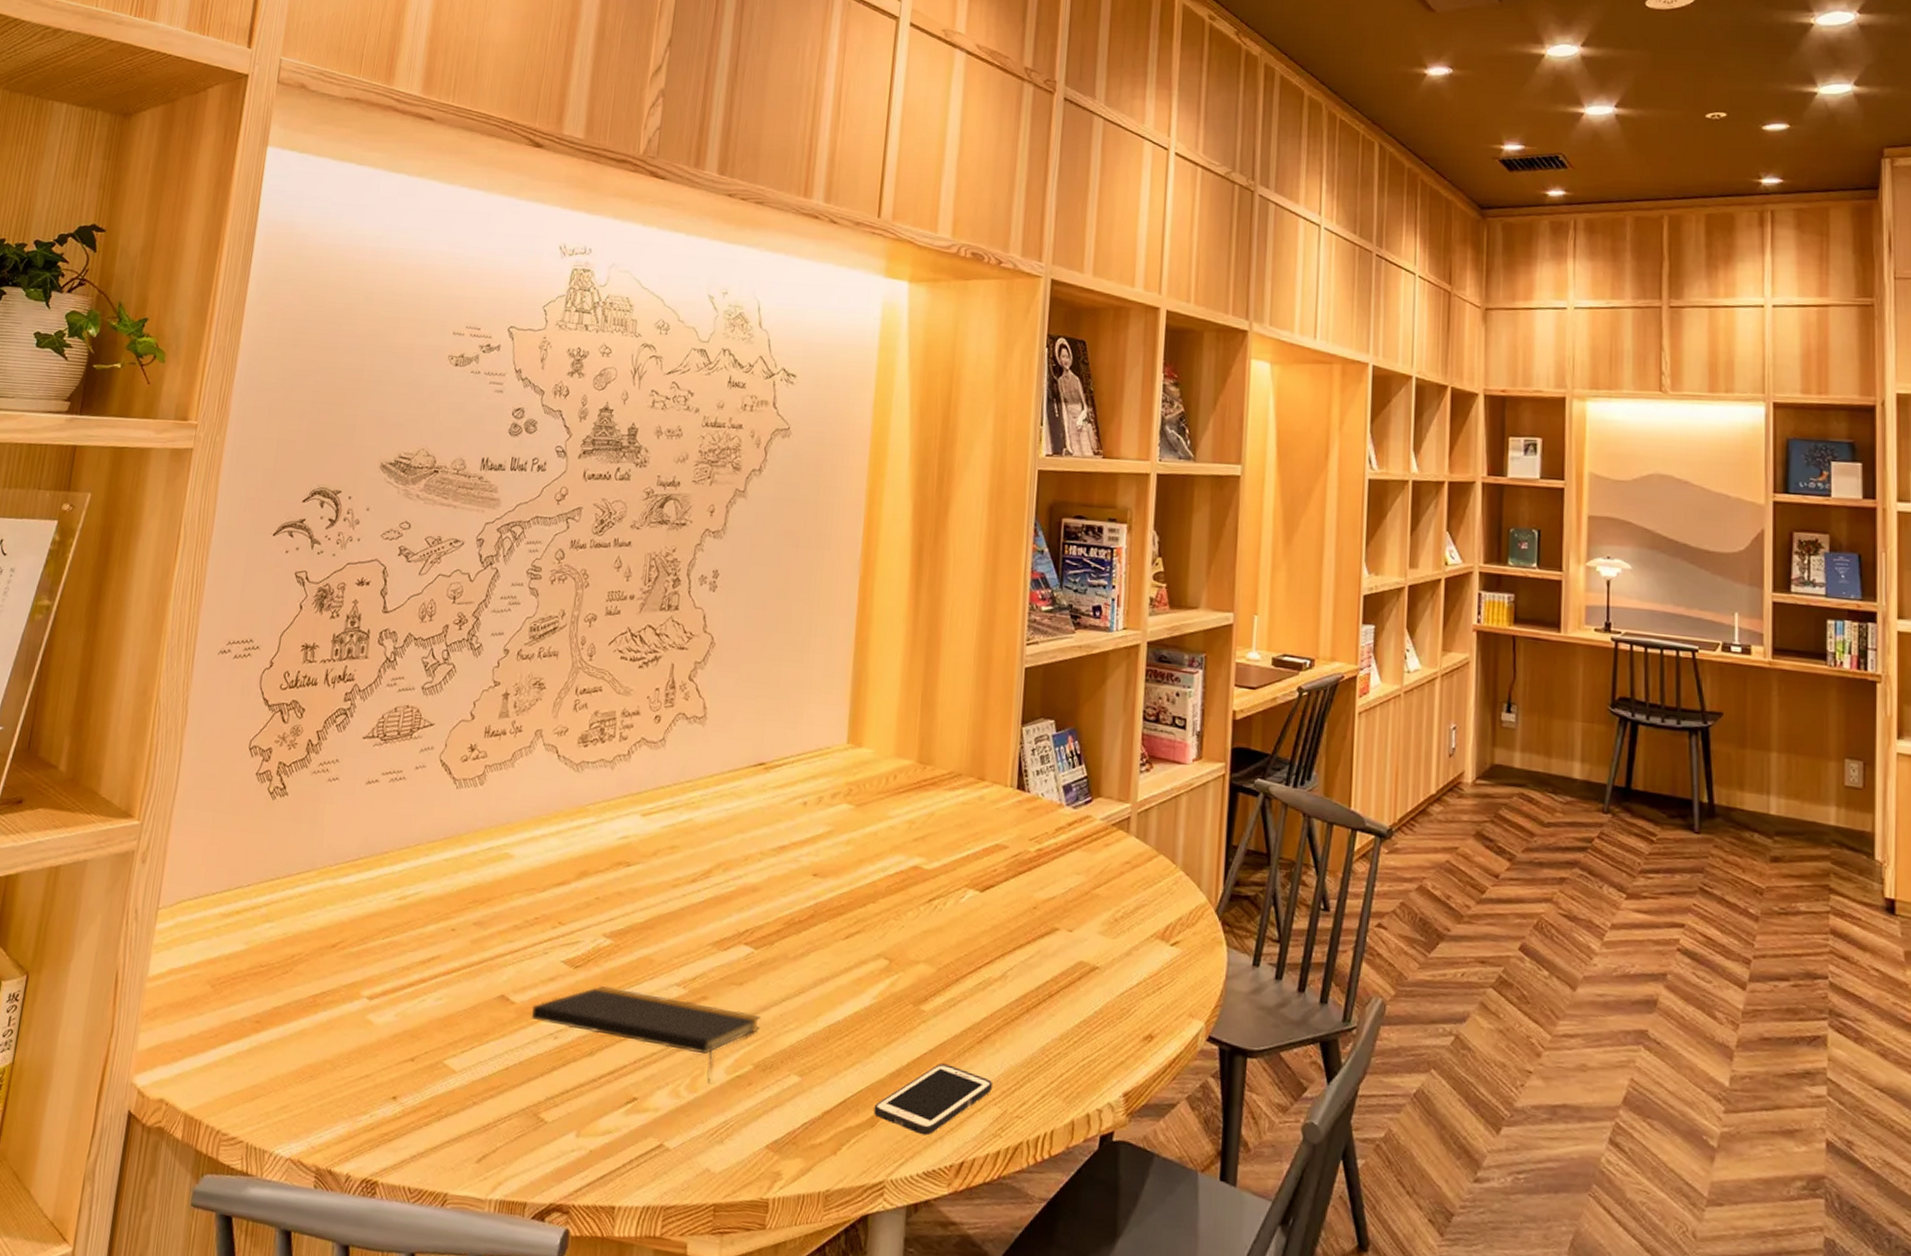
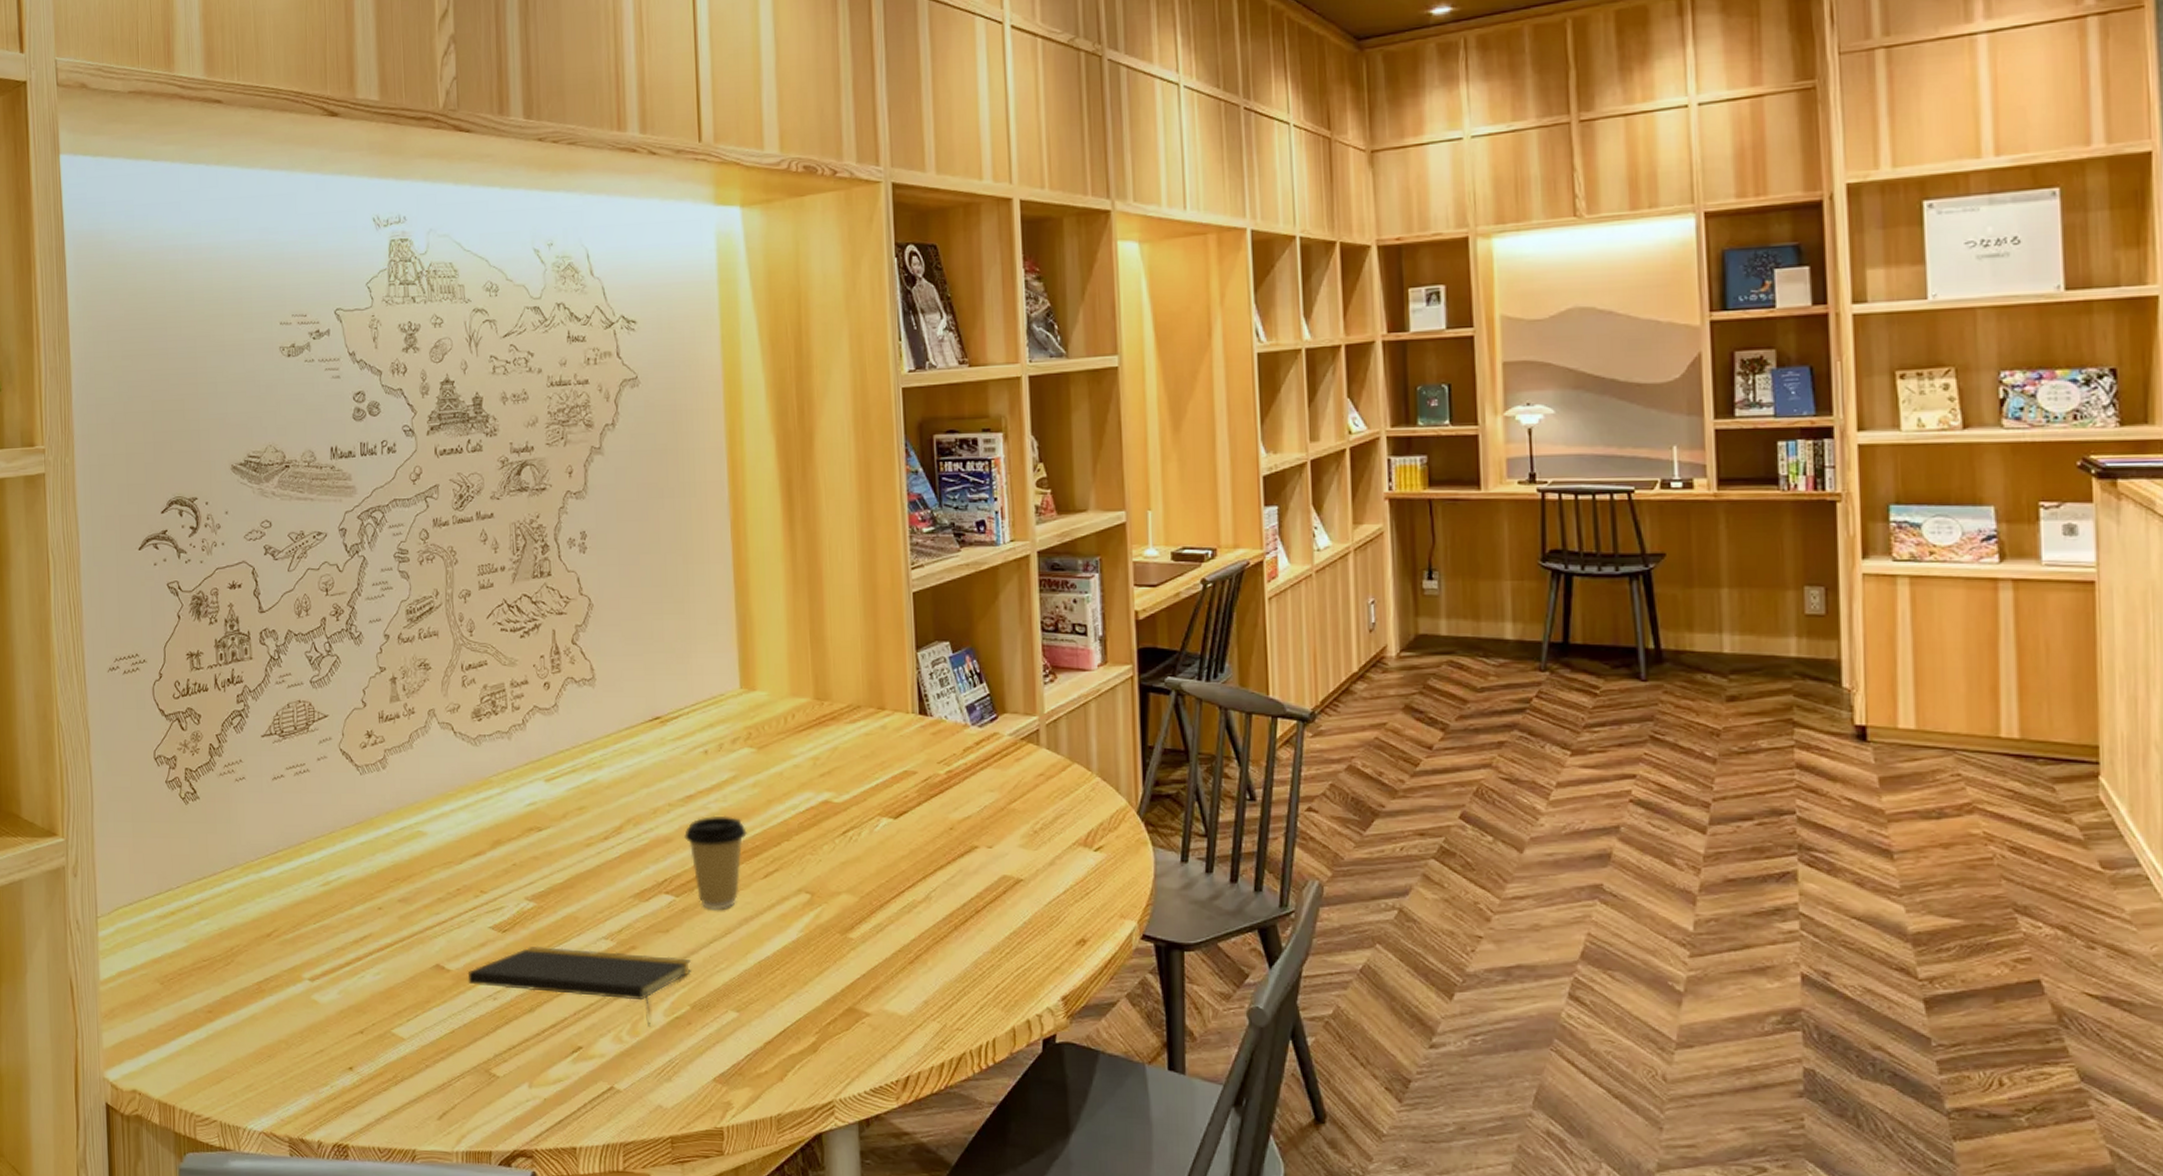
coffee cup: none [772,869,834,967] -> present [684,815,747,909]
cell phone: present [873,1063,992,1136] -> none [814,986,929,1055]

